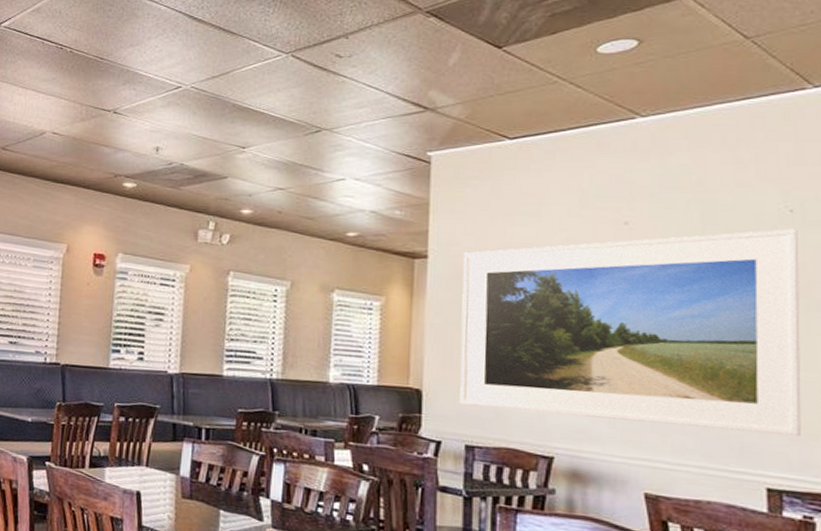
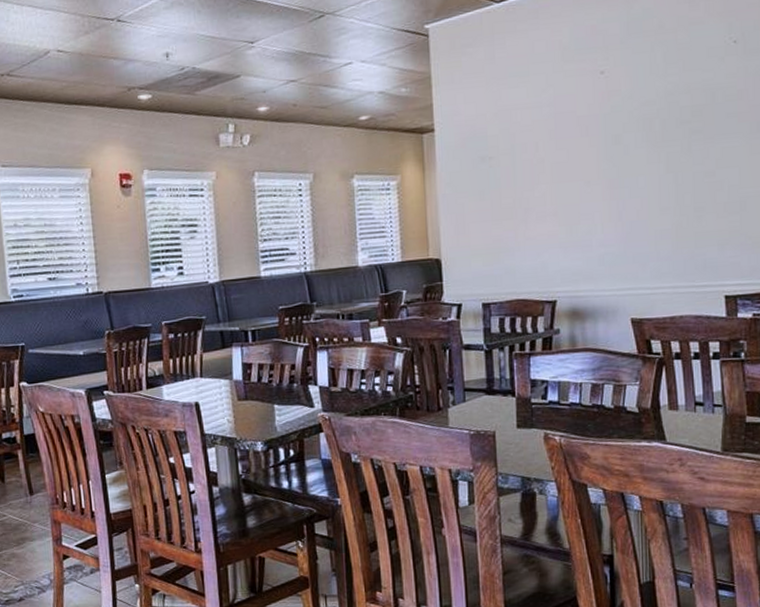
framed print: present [460,228,801,437] -> none [466,58,749,267]

